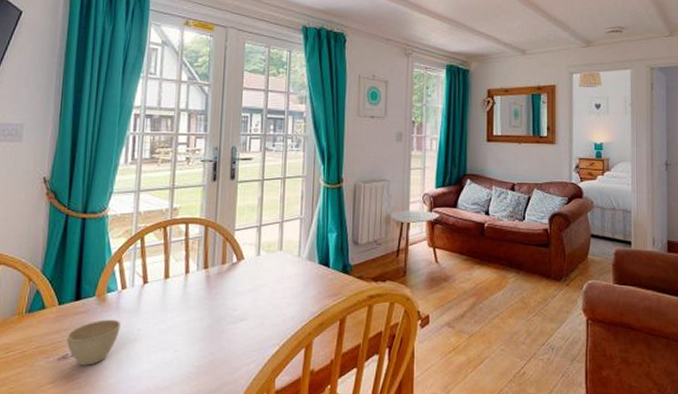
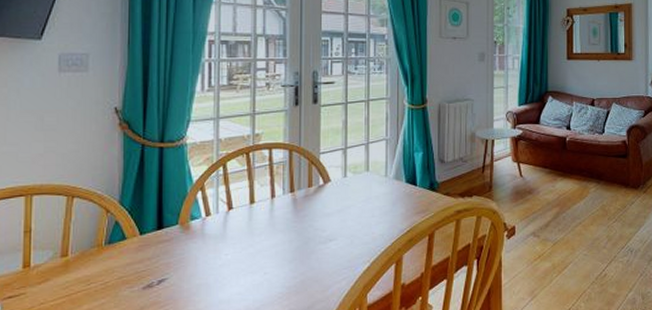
cup: present [66,319,120,366] -> none [150,246,206,293]

